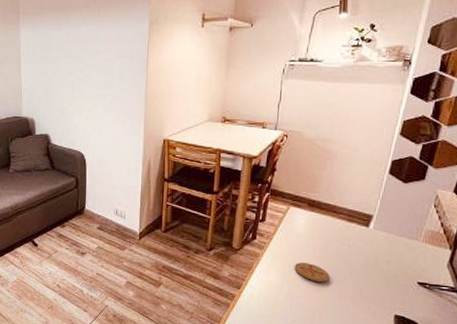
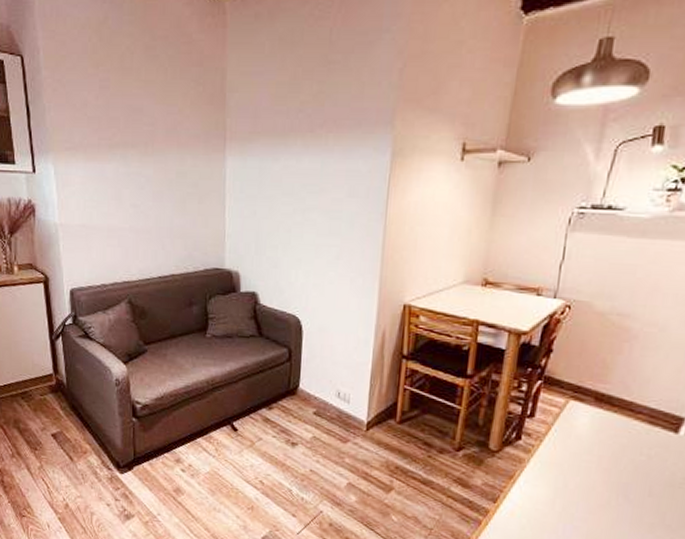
coaster: present [294,262,331,282] -> none [570,474,621,502]

